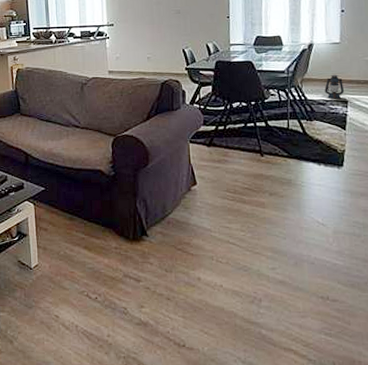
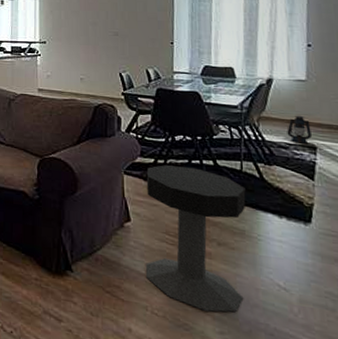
side table: none [209,130,292,252] -> present [146,165,246,313]

